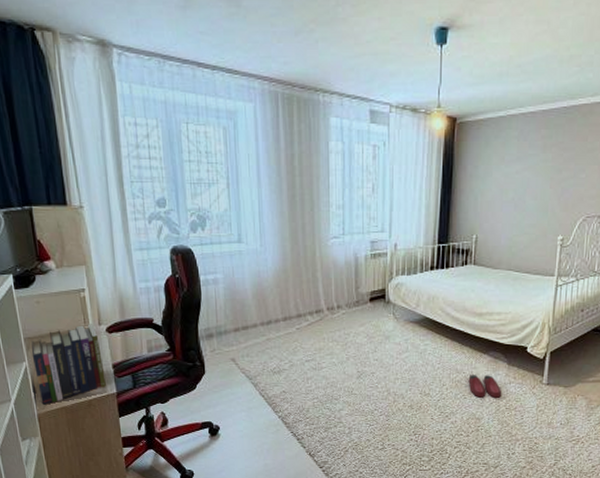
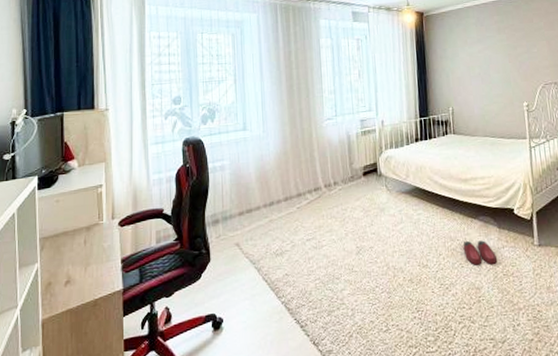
books: present [31,324,106,405] -> none [45,219,113,309]

